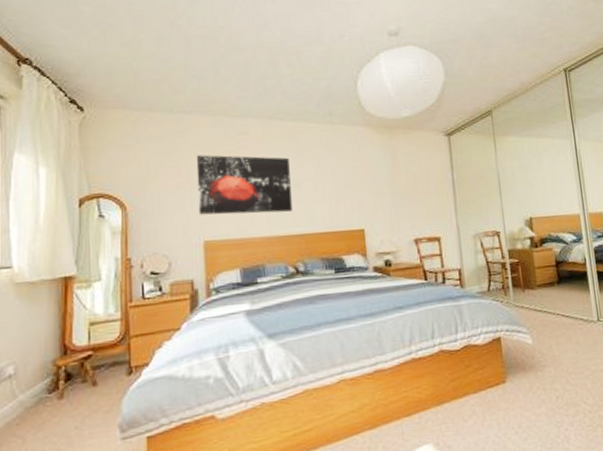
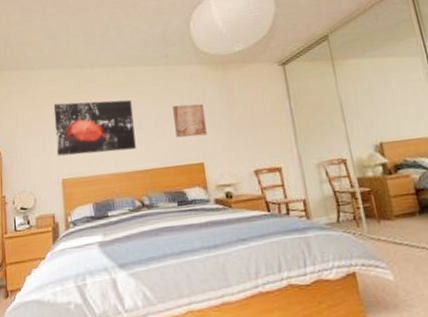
wall art: none [334,167,369,202] -> present [173,103,207,138]

